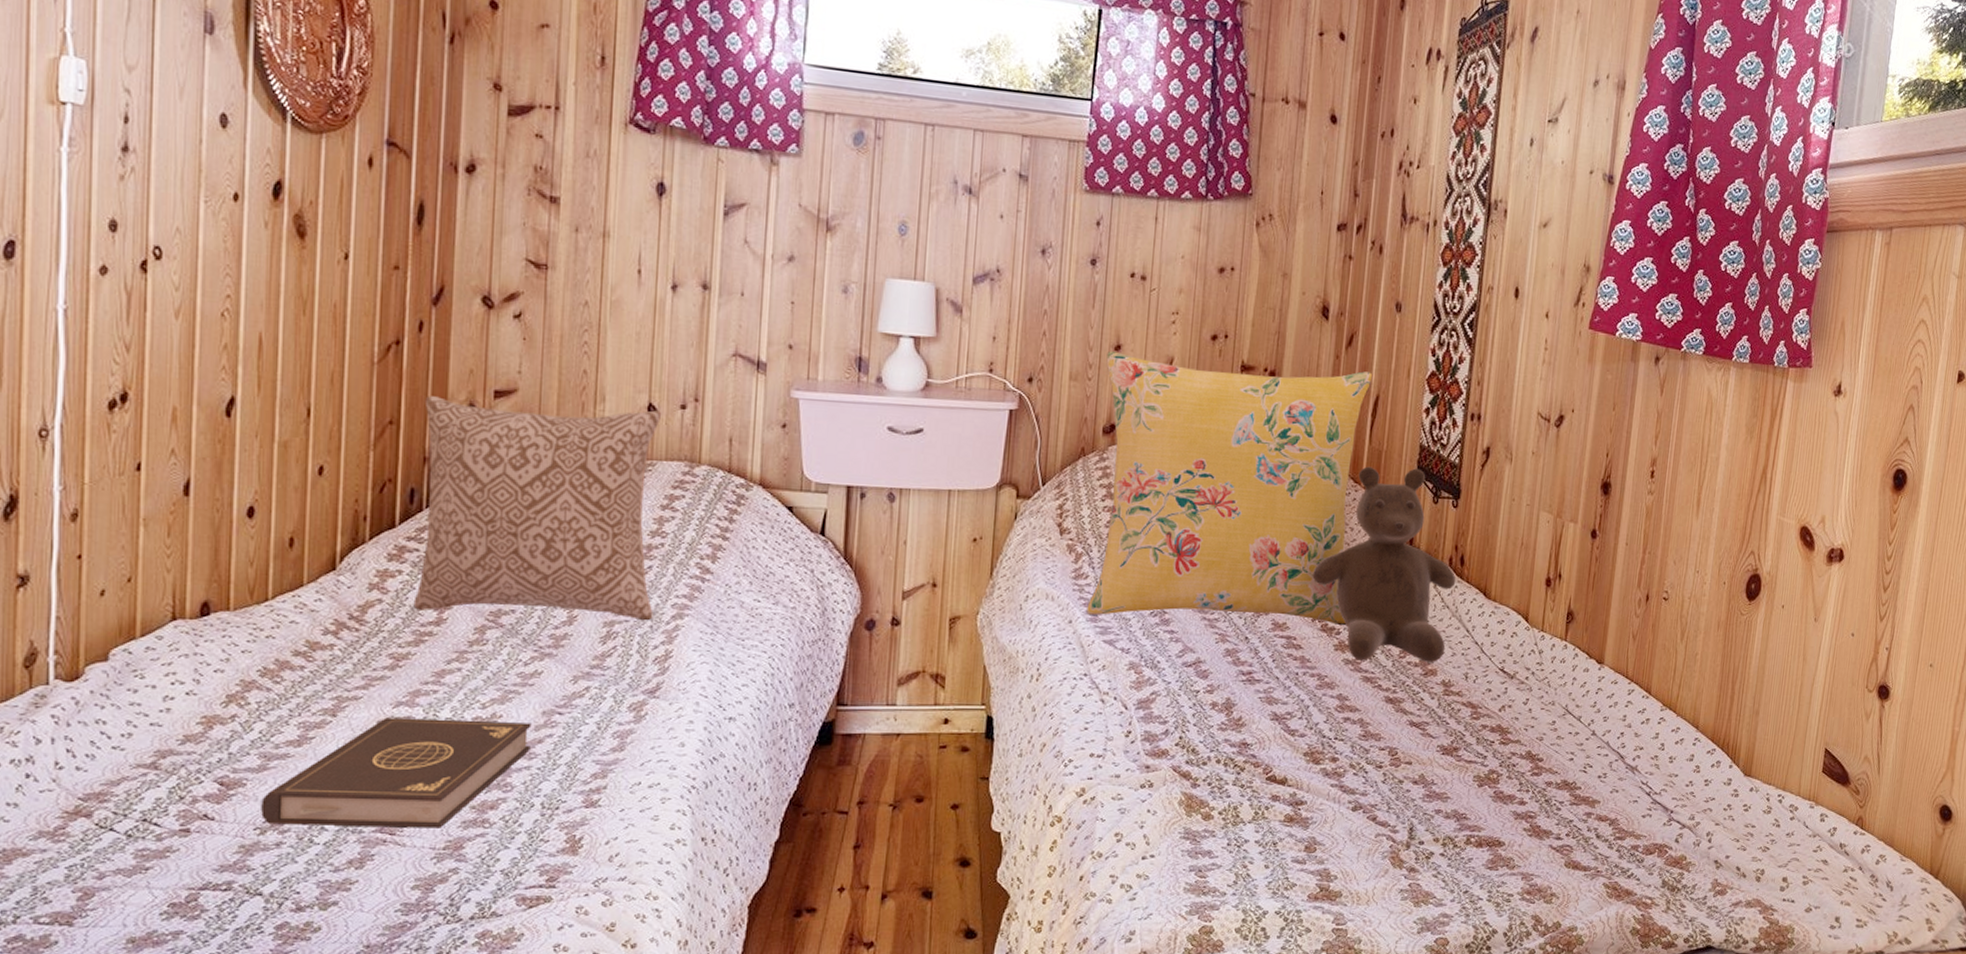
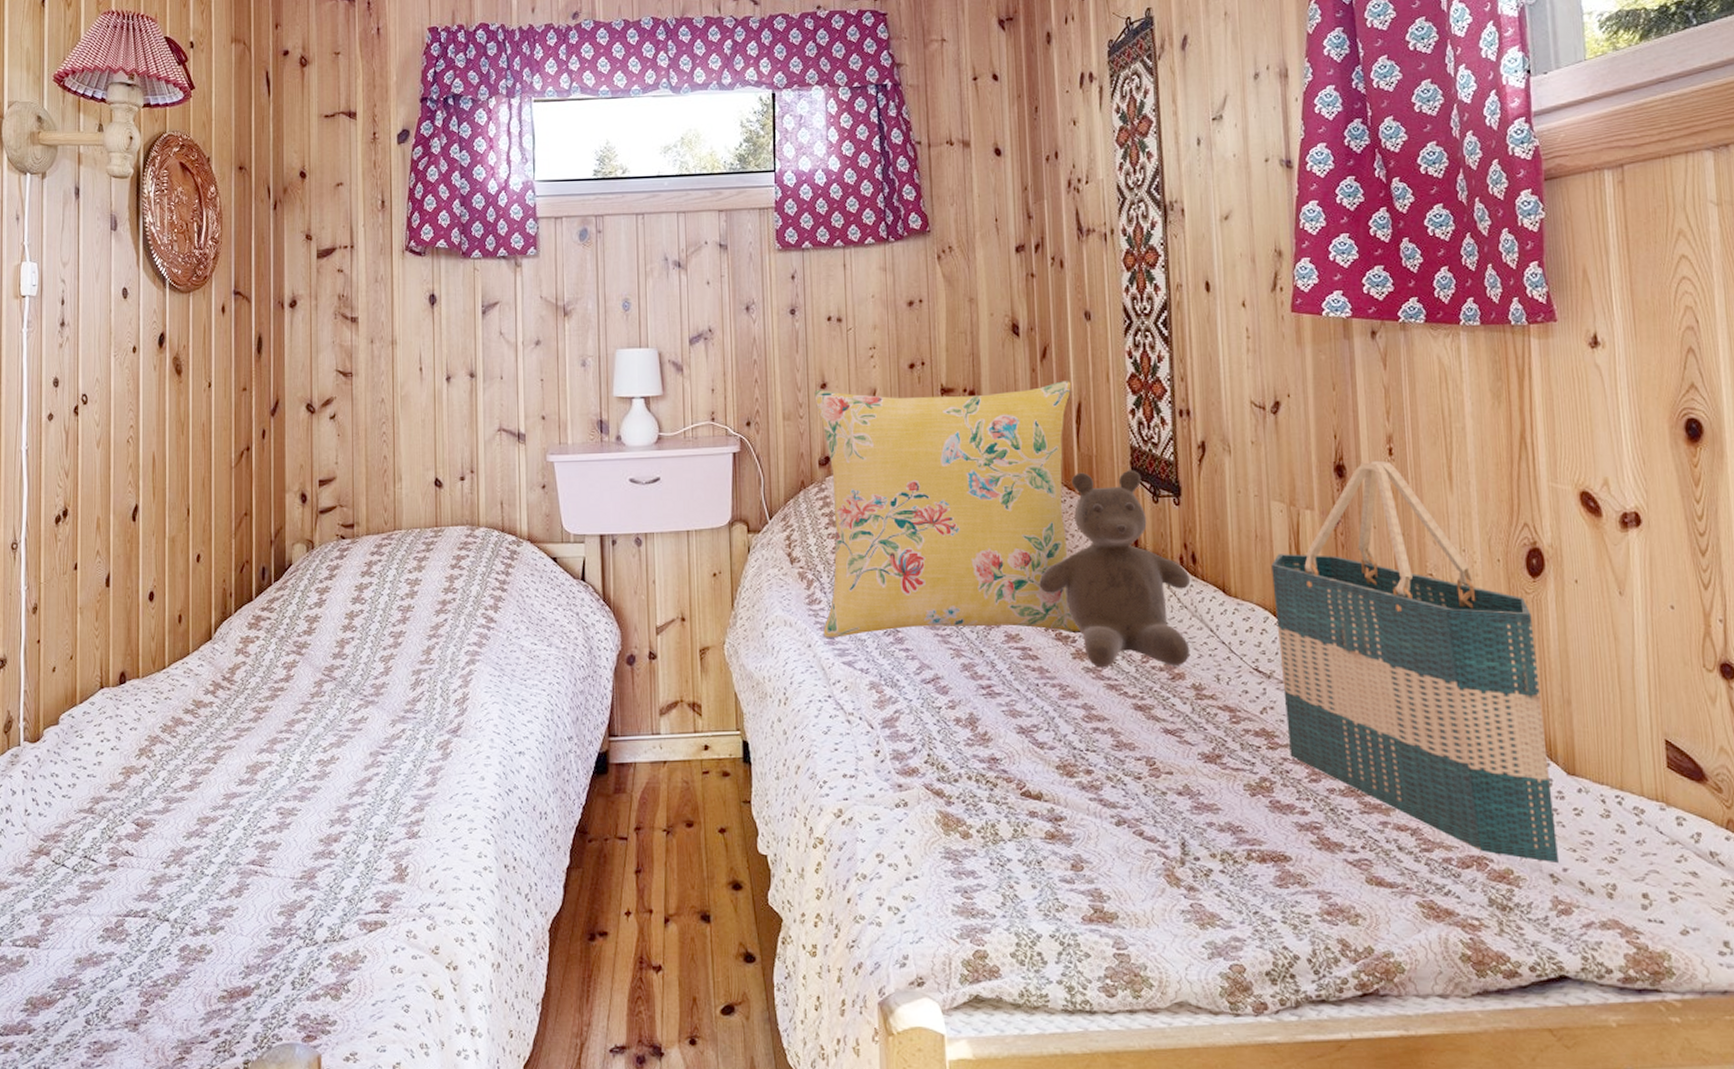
book: present [261,717,532,828] -> none [166,762,362,860]
pillow: present [413,396,662,621] -> none [268,484,451,669]
tote bag: none [1519,481,1742,852] -> present [1271,460,1558,864]

